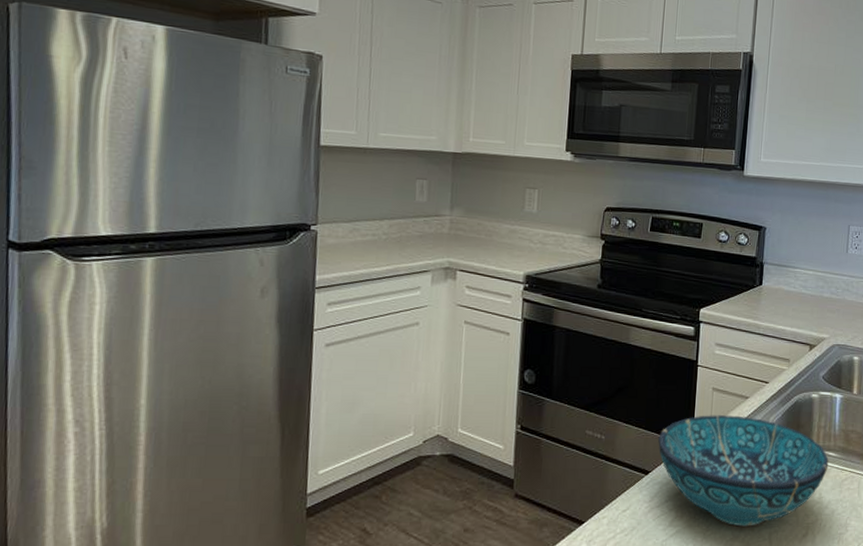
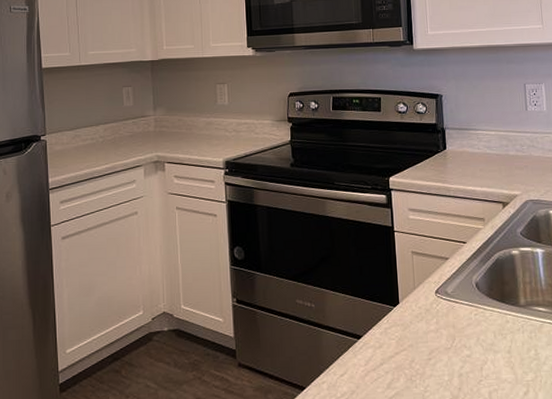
bowl: present [658,415,829,527] -> none [365,277,540,387]

